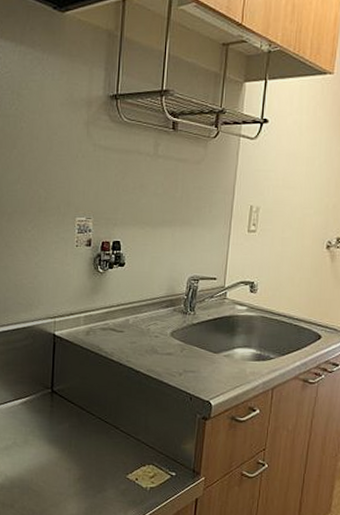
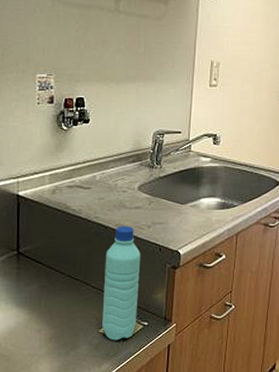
water bottle: none [130,371,171,488] -> present [102,225,141,341]

